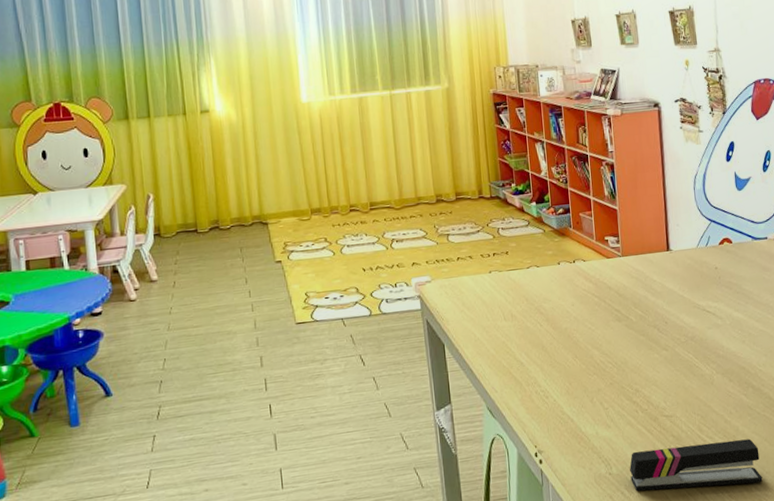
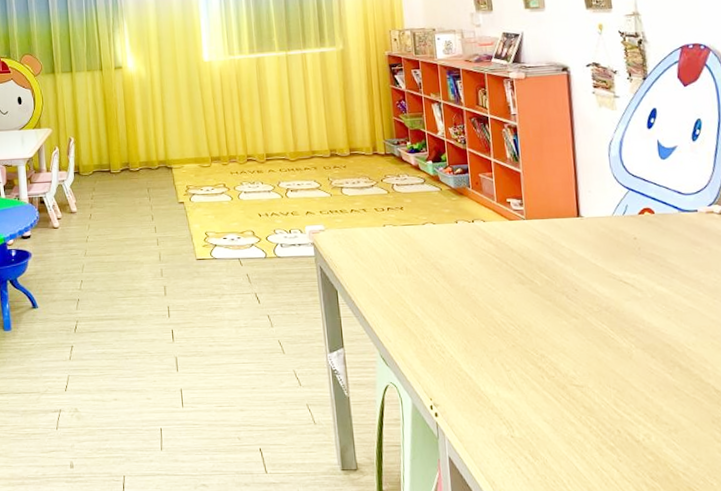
stapler: present [629,438,763,491] -> none [534,417,693,468]

